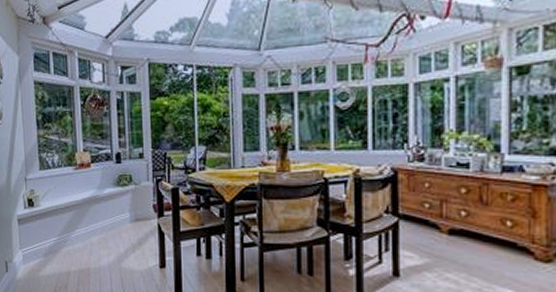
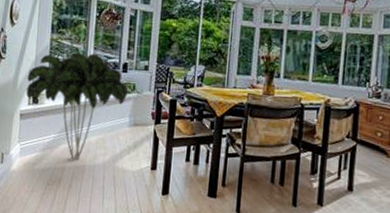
indoor plant: none [19,146,124,263] -> present [26,52,128,160]

